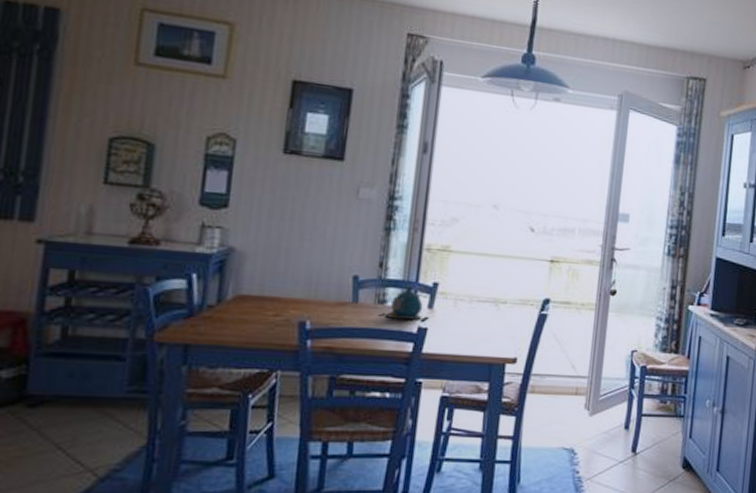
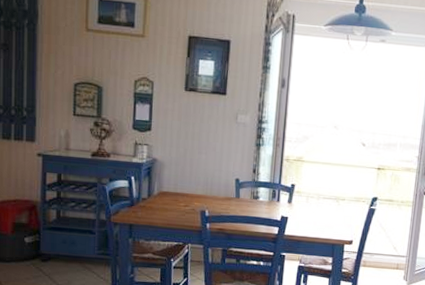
teapot: present [379,286,430,321] -> none [254,186,289,212]

